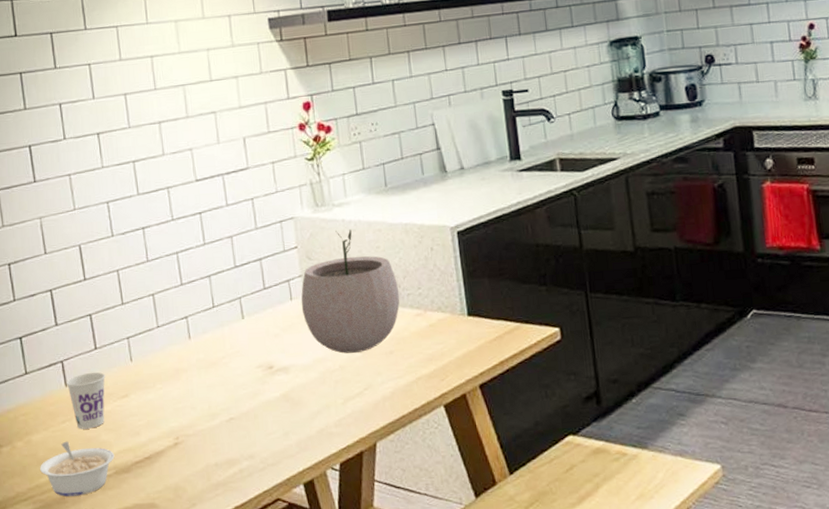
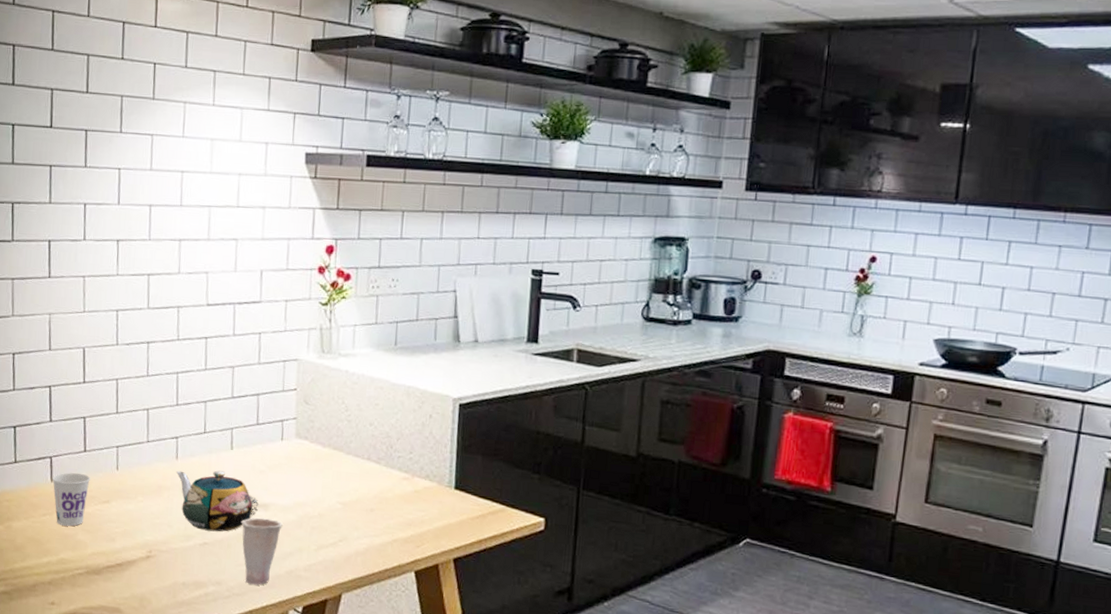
legume: present [39,441,115,497] -> none [15,533,88,588]
teapot: none [191,342,279,406] -> present [176,470,258,532]
cup: none [264,381,306,452] -> present [241,518,283,585]
plant pot: present [301,230,400,354] -> none [290,379,391,504]

